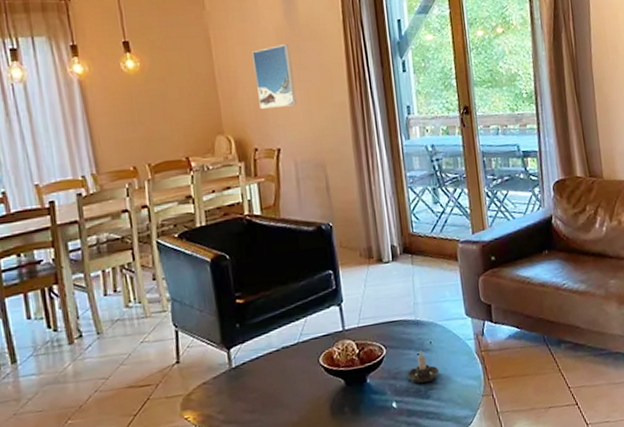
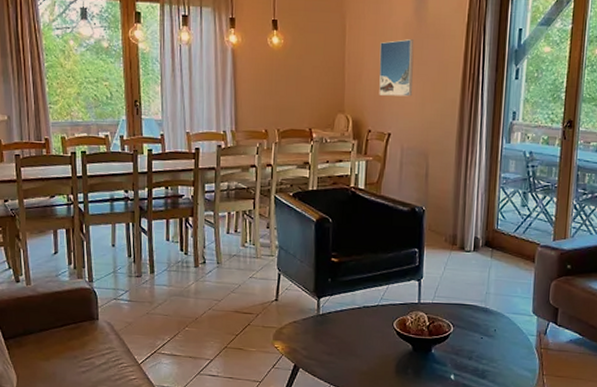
candle: present [407,350,439,384] -> none [469,335,498,364]

